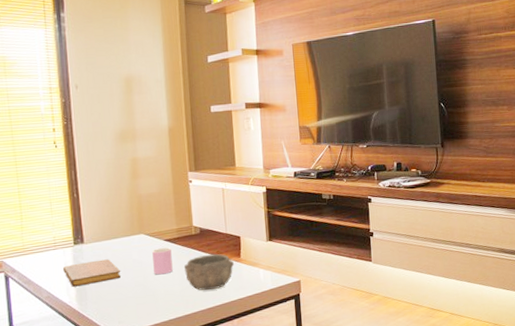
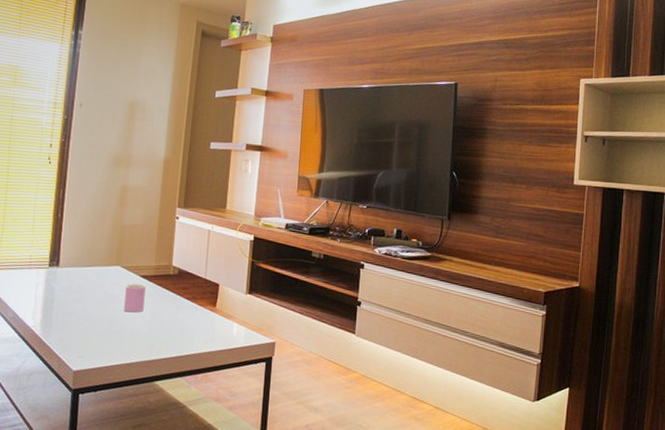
notebook: present [63,259,121,287] -> none [33,286,91,311]
bowl: present [183,253,234,291] -> none [155,298,208,337]

